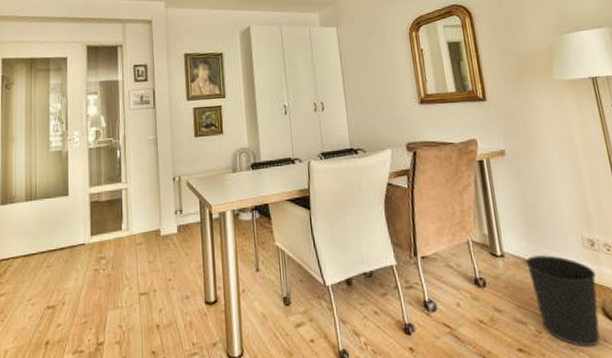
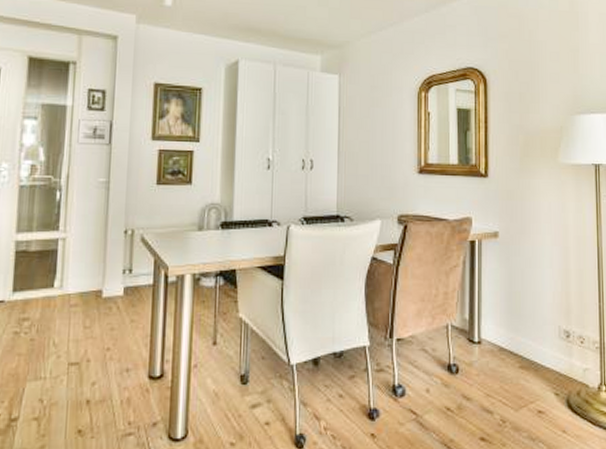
wastebasket: present [525,255,601,348] -> none [501,344,567,438]

